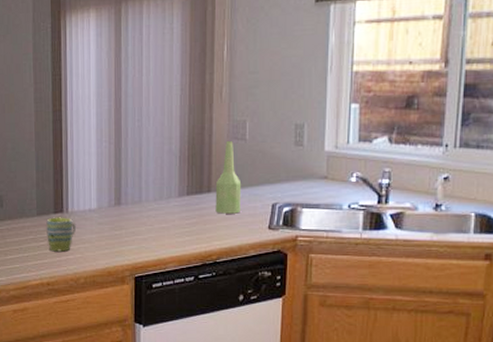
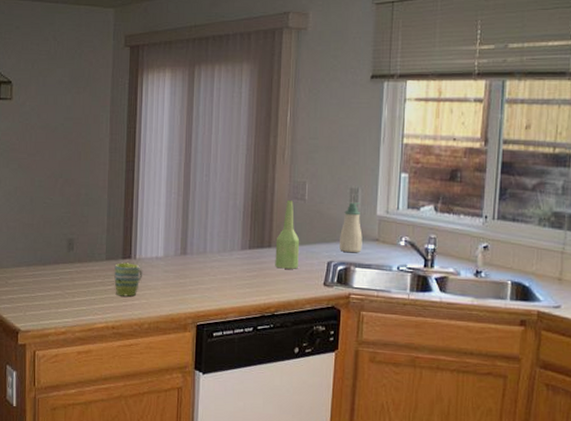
soap bottle: none [285,138,309,193] -> present [340,202,363,253]

